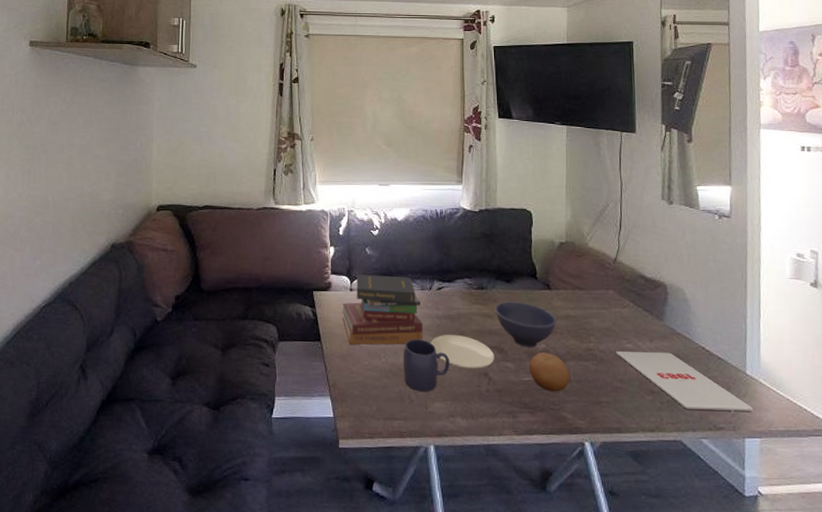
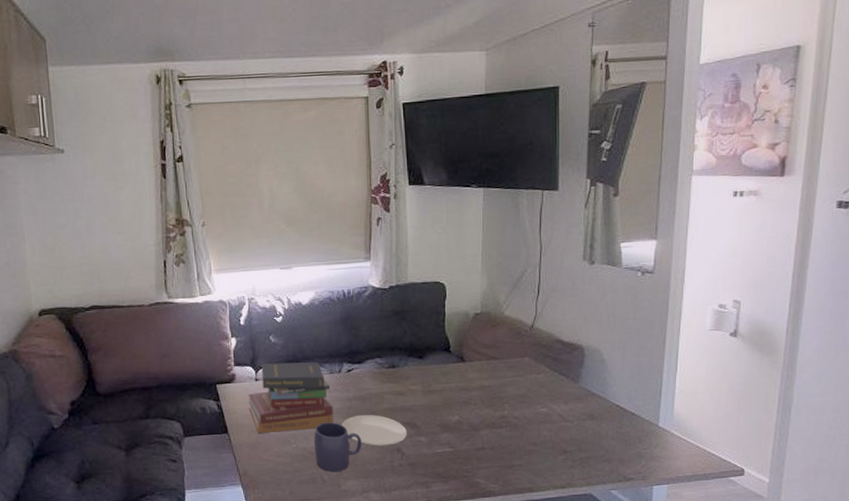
bowl: present [495,301,557,348] -> none [407,377,471,421]
fruit: present [529,353,570,392] -> none [442,424,484,461]
magazine: present [616,351,754,411] -> none [530,412,663,465]

